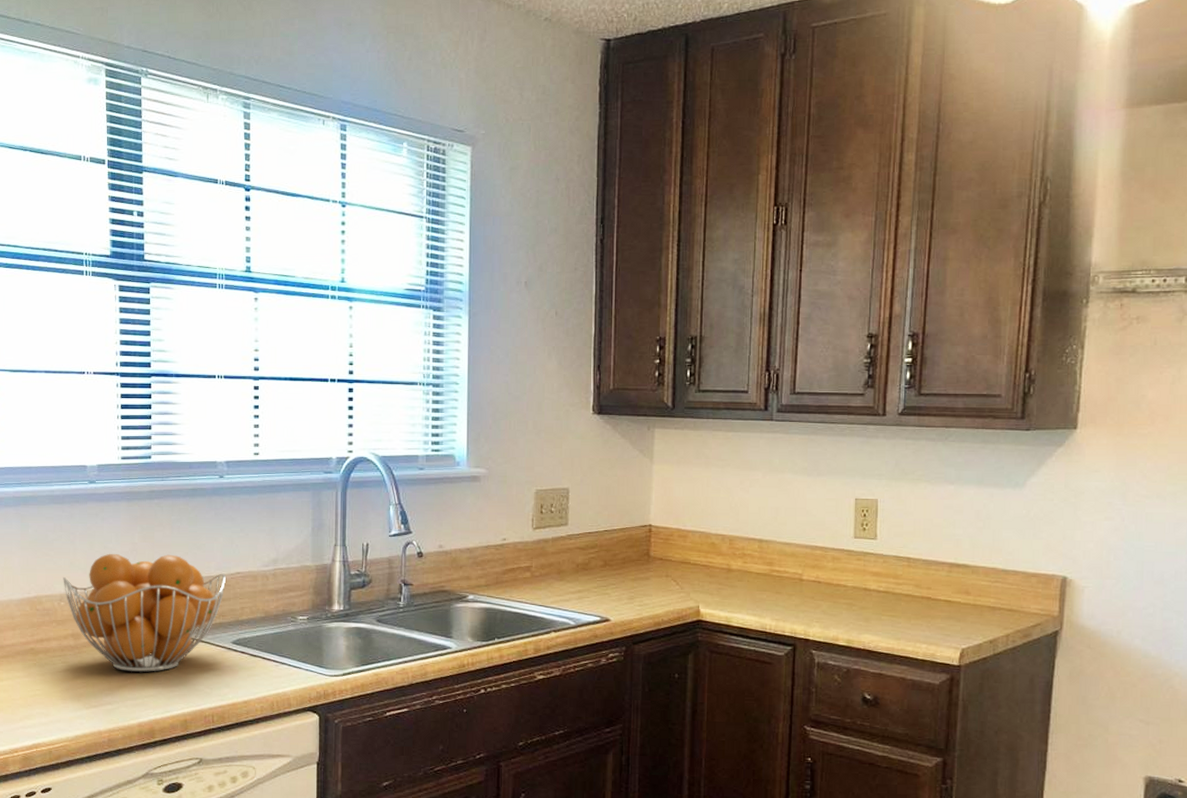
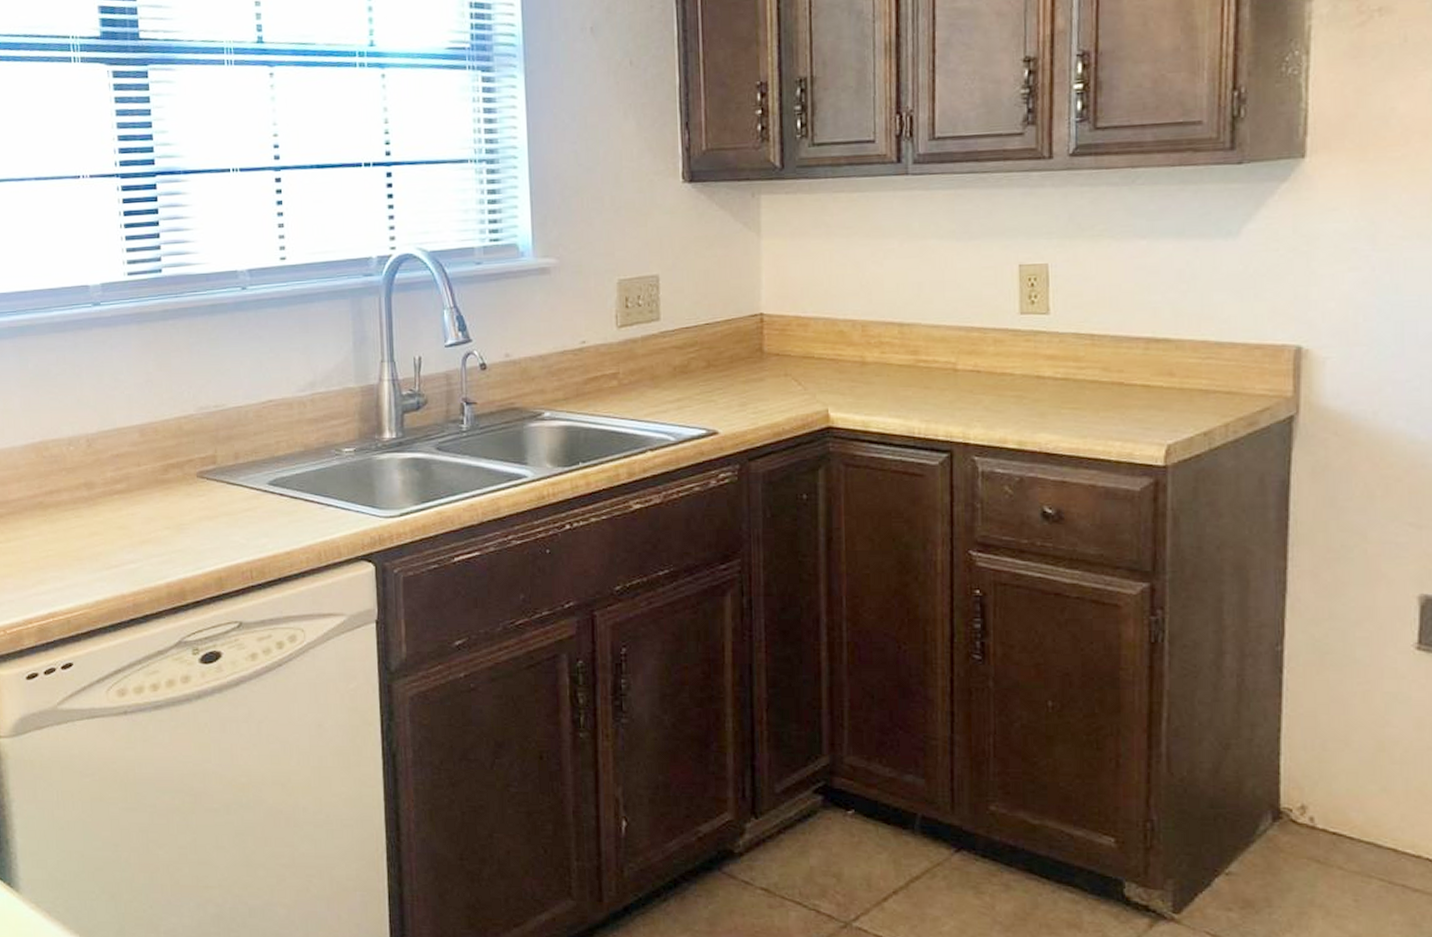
fruit basket: present [63,553,227,672] -> none [70,383,258,524]

